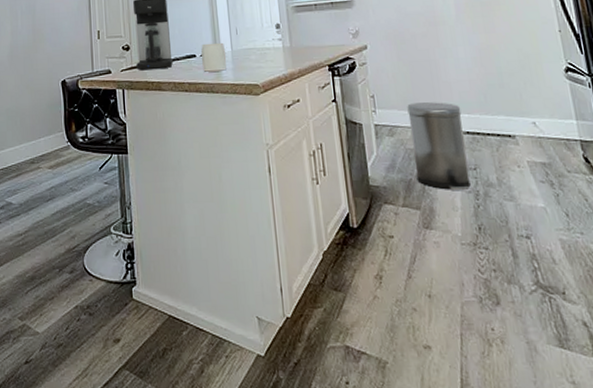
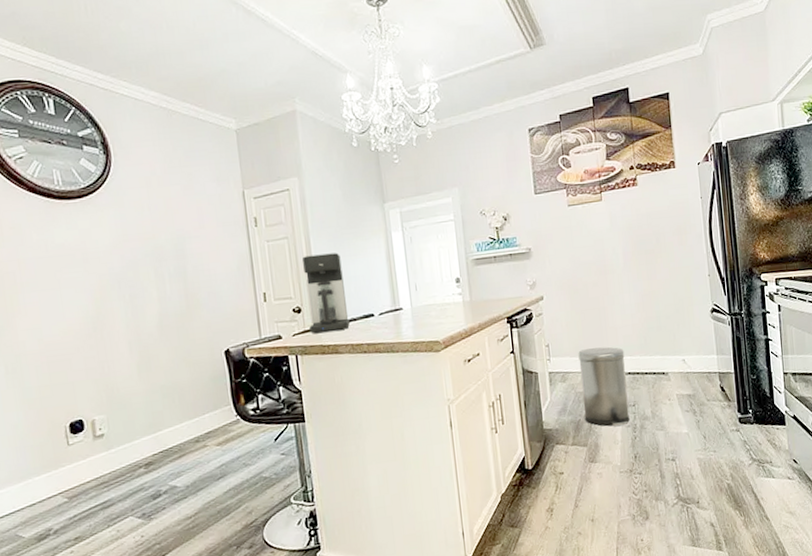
mug: present [201,42,227,72] -> none [379,299,407,331]

